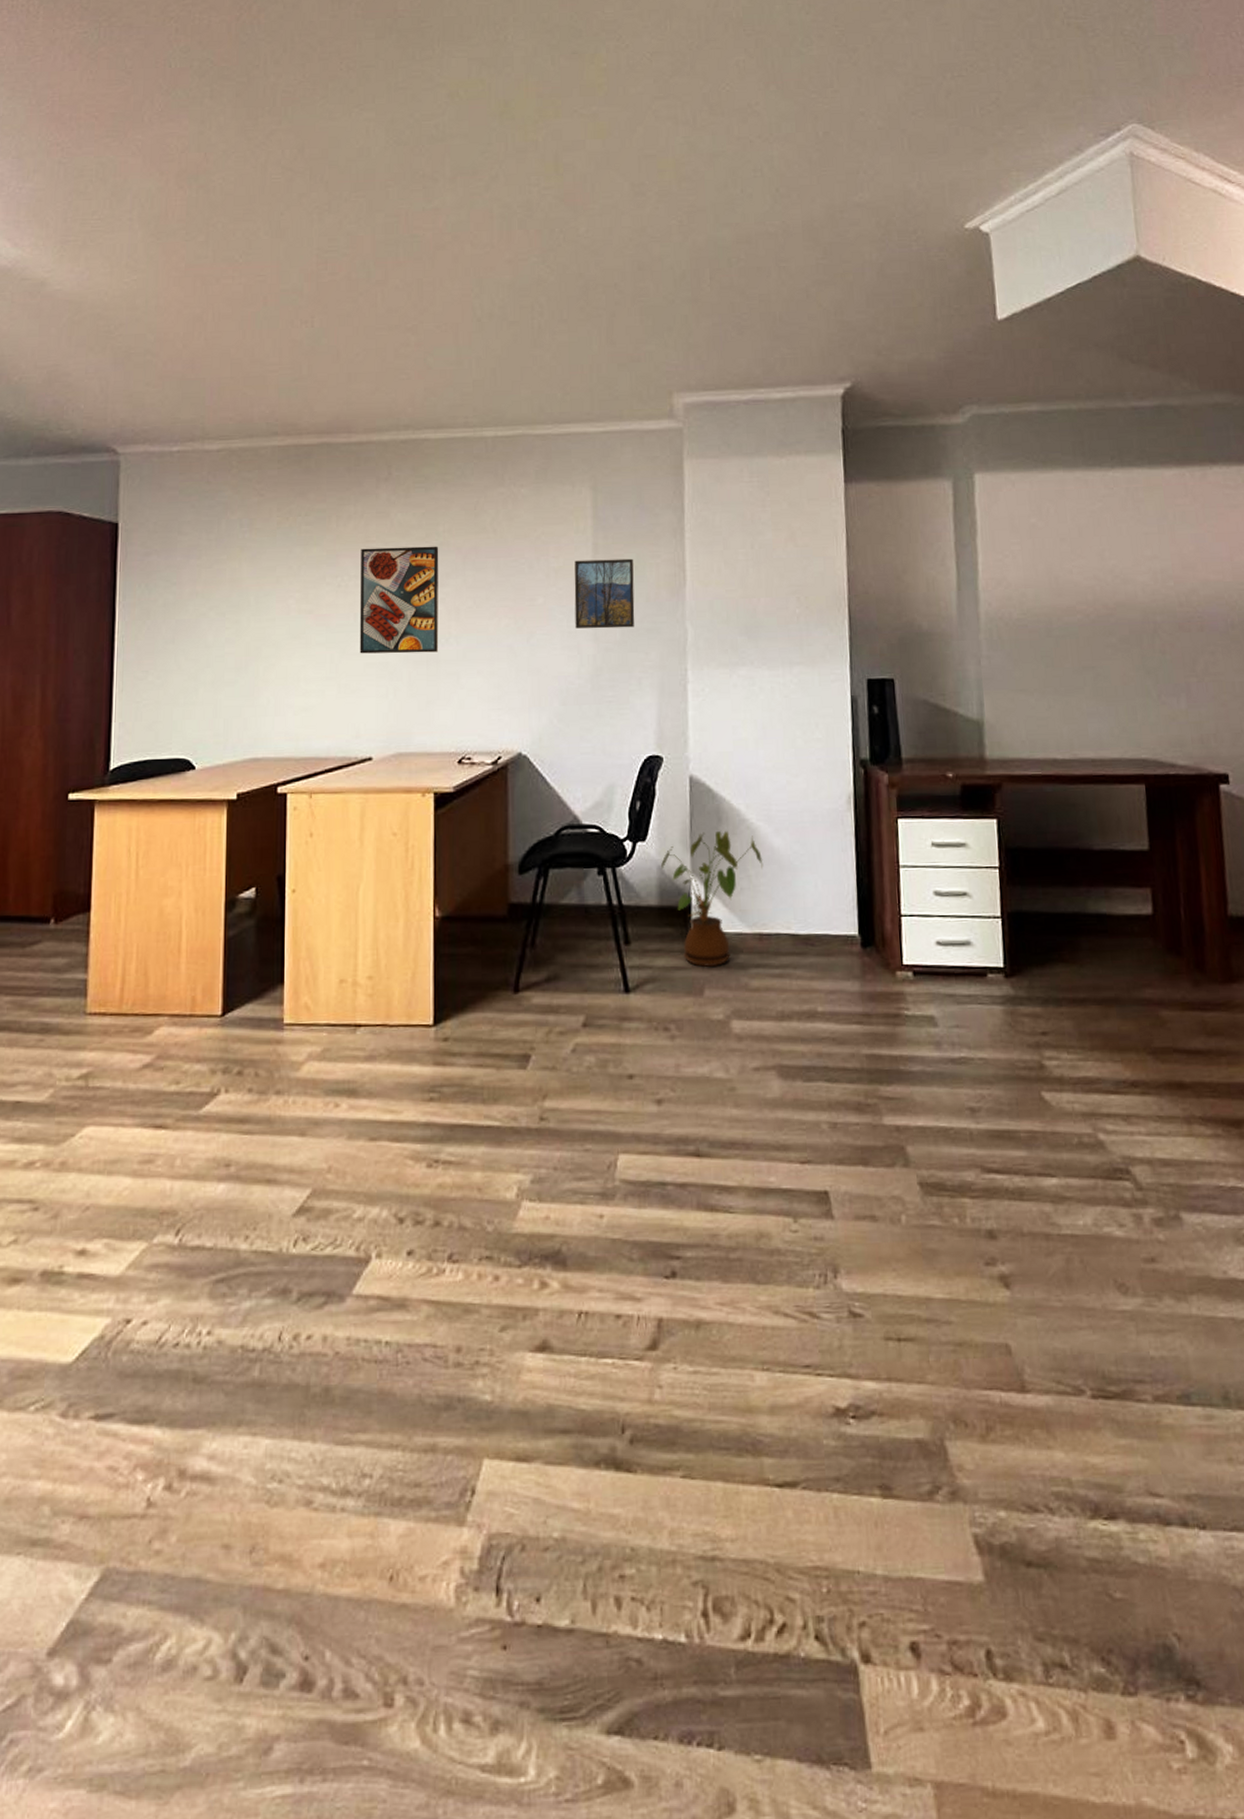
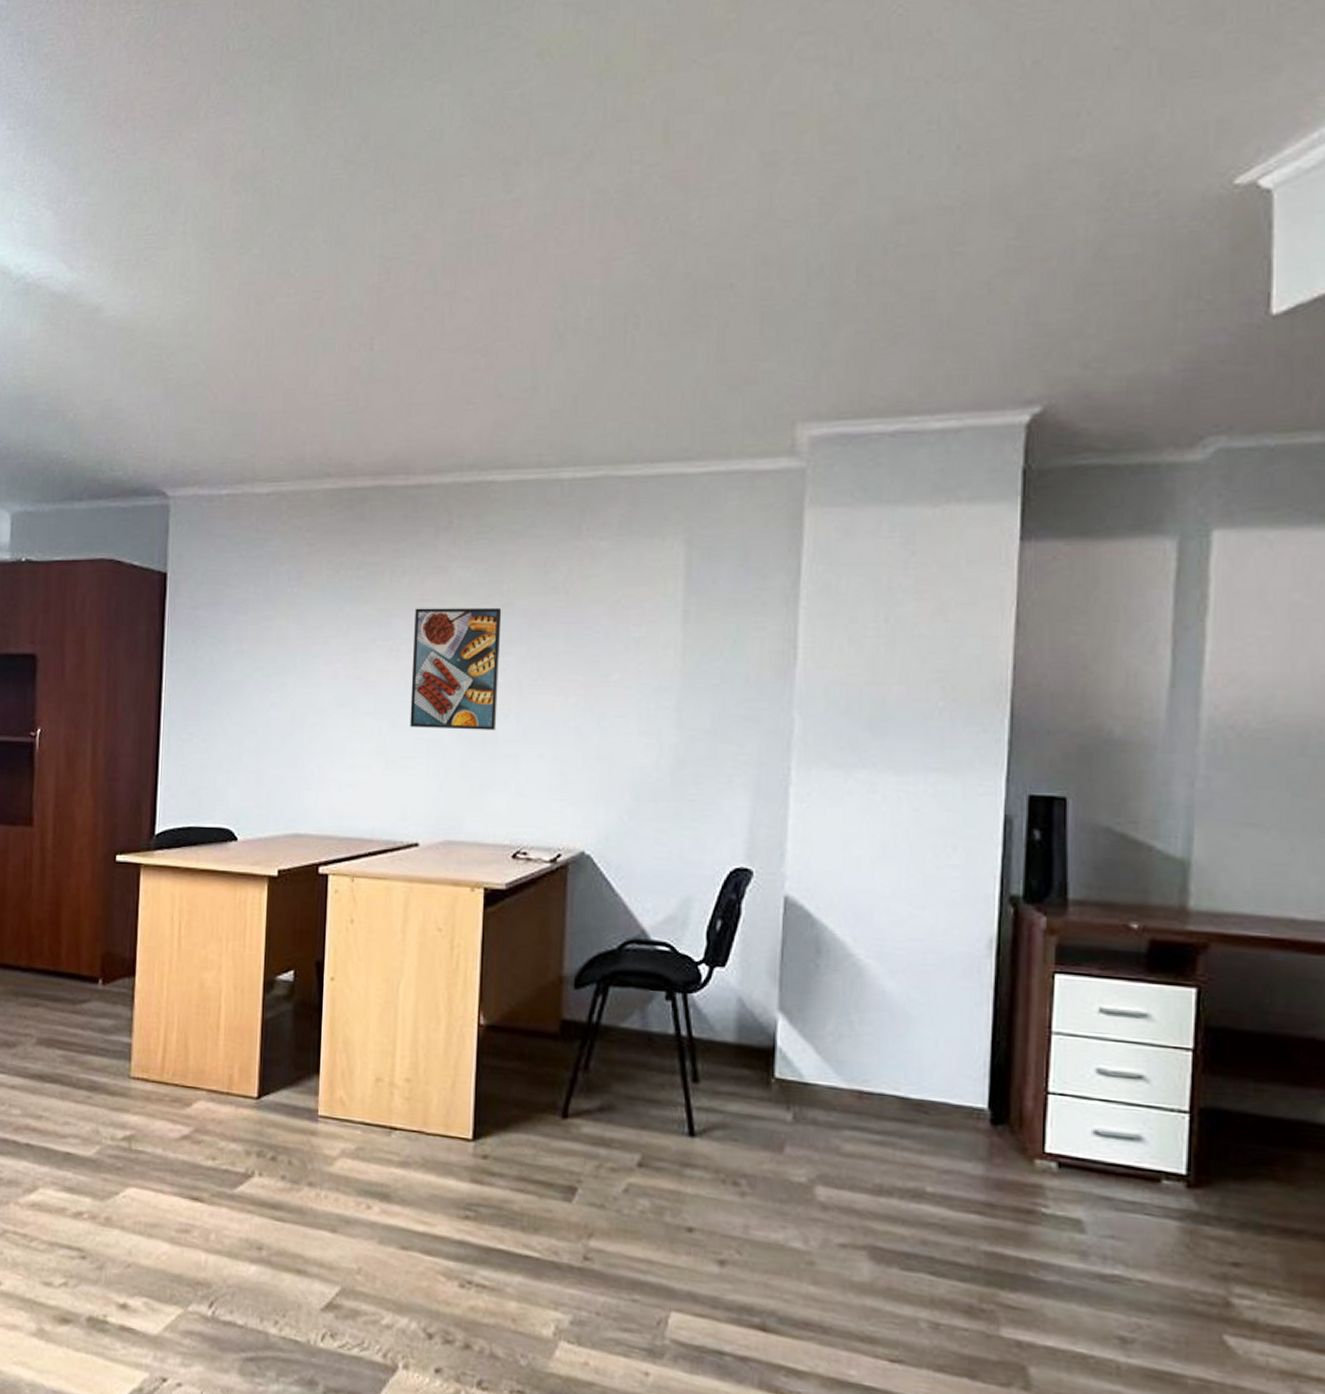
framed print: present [574,558,635,629] -> none [656,630,732,714]
house plant: present [661,831,764,968] -> none [742,964,871,1123]

